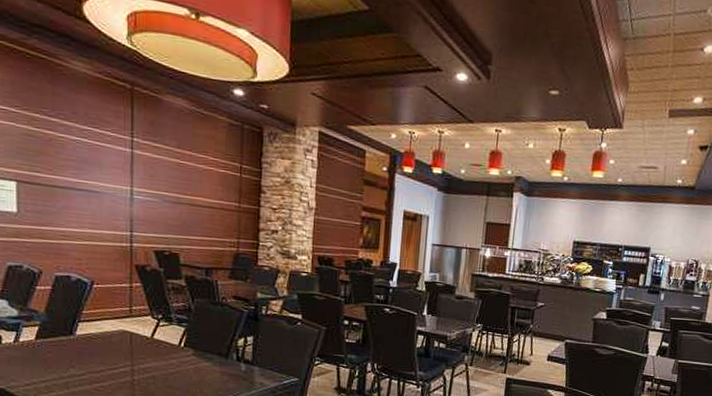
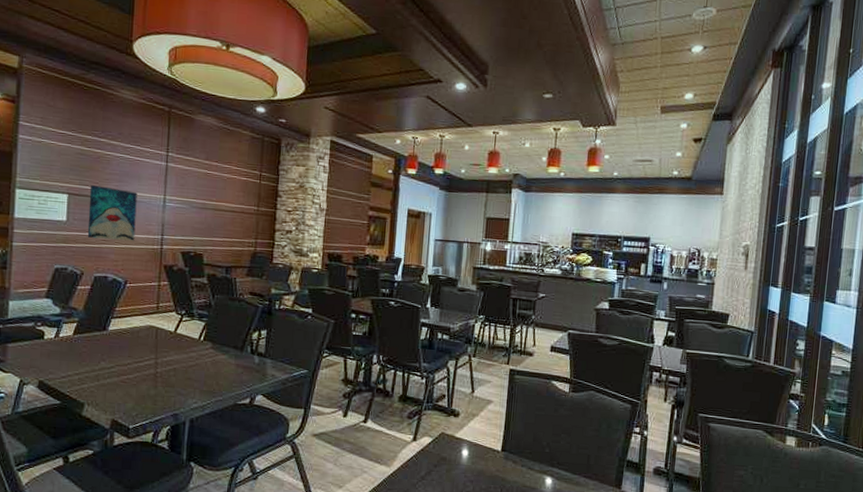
wall art: none [42,172,100,237] -> present [87,185,137,241]

